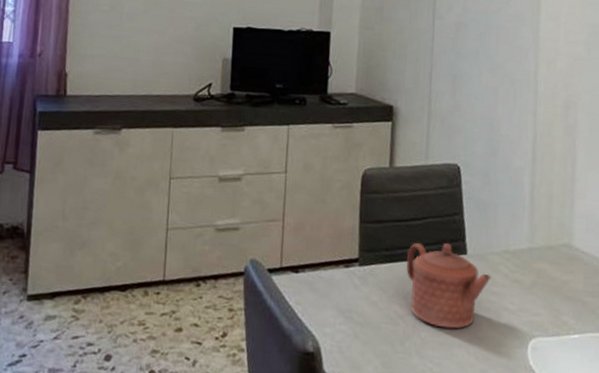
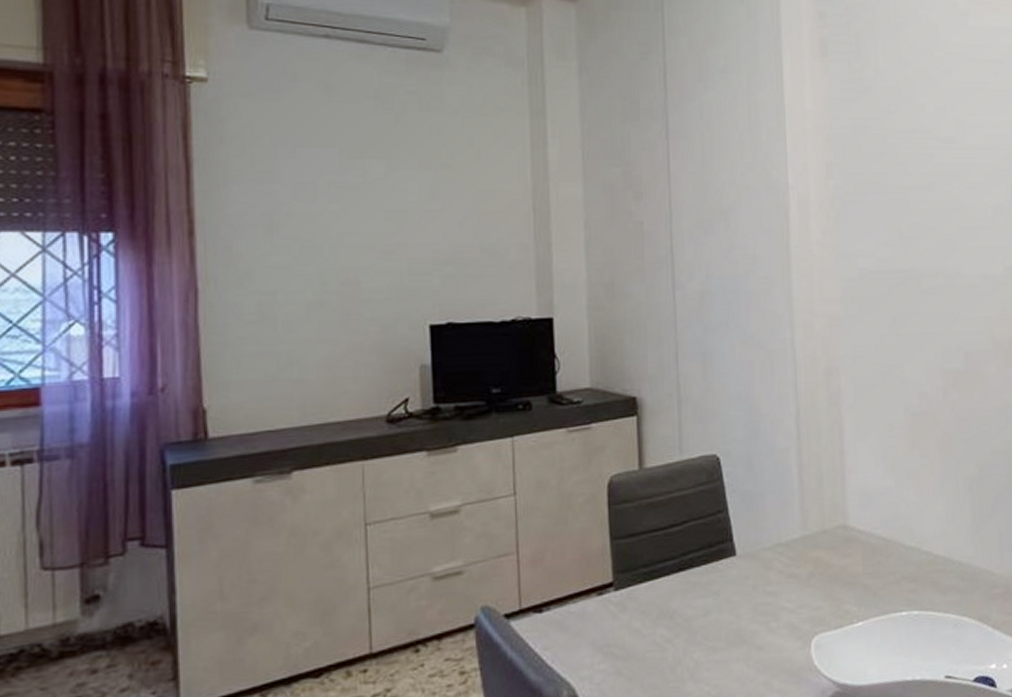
teapot: present [405,243,491,329] -> none [668,546,765,644]

